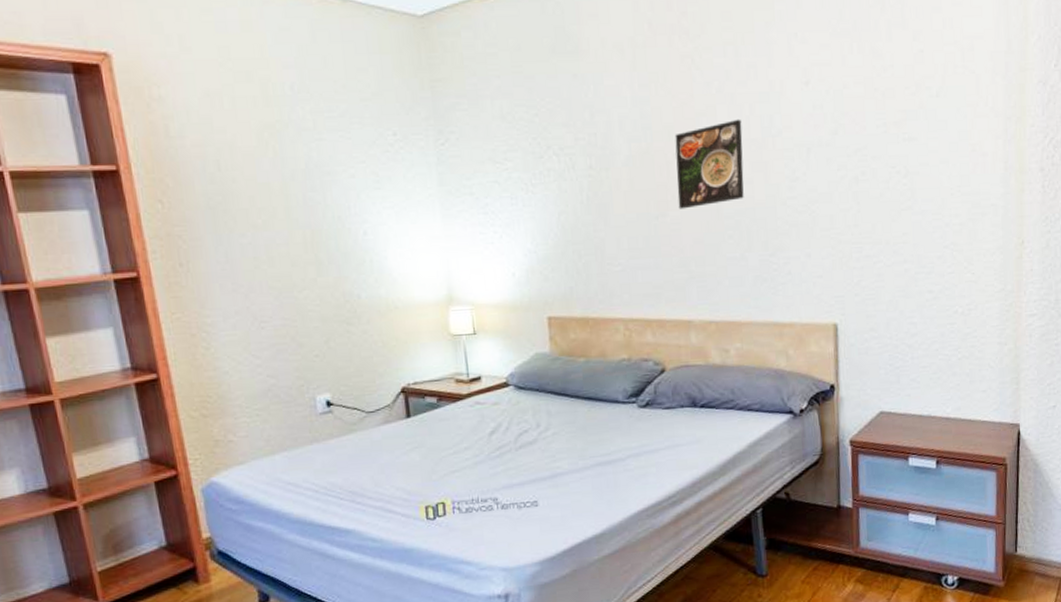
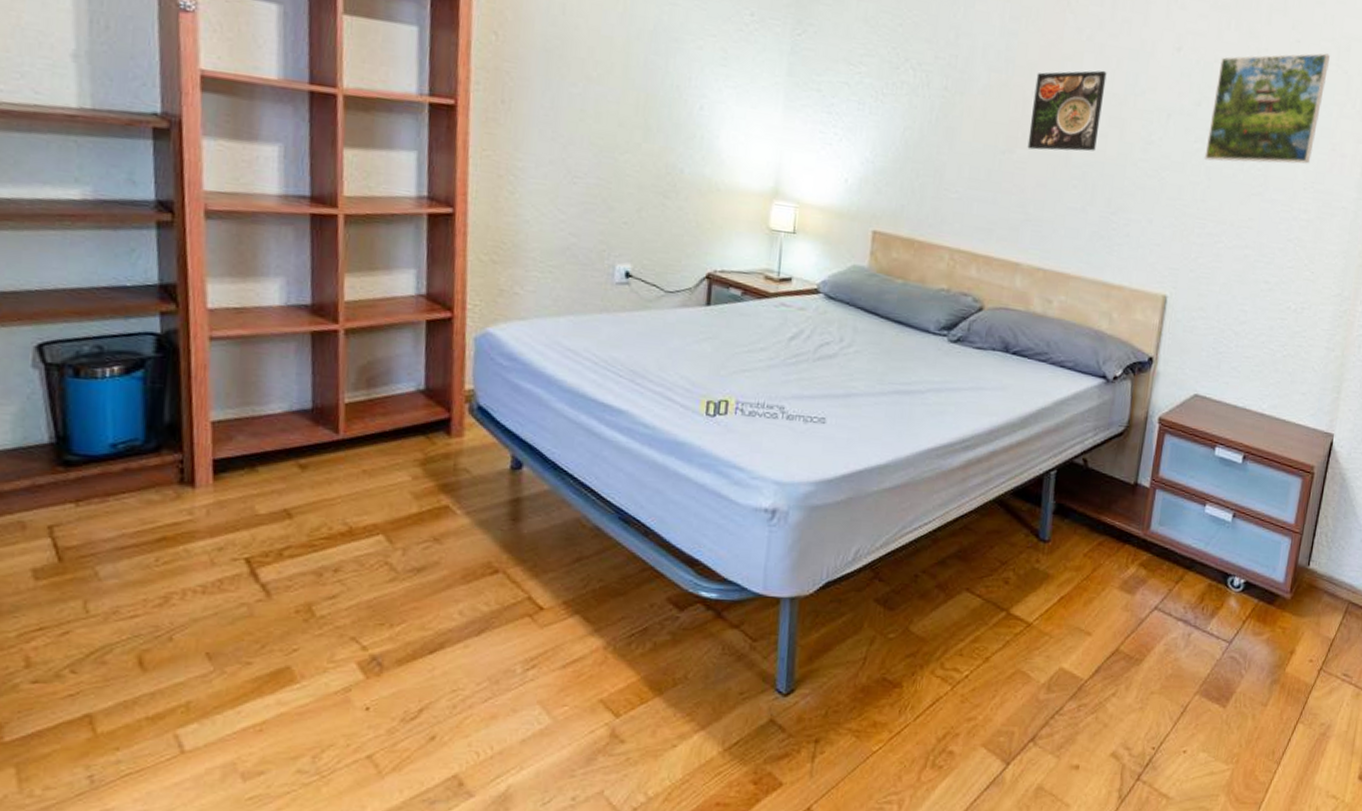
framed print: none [849,57,955,185] -> present [1204,53,1330,164]

